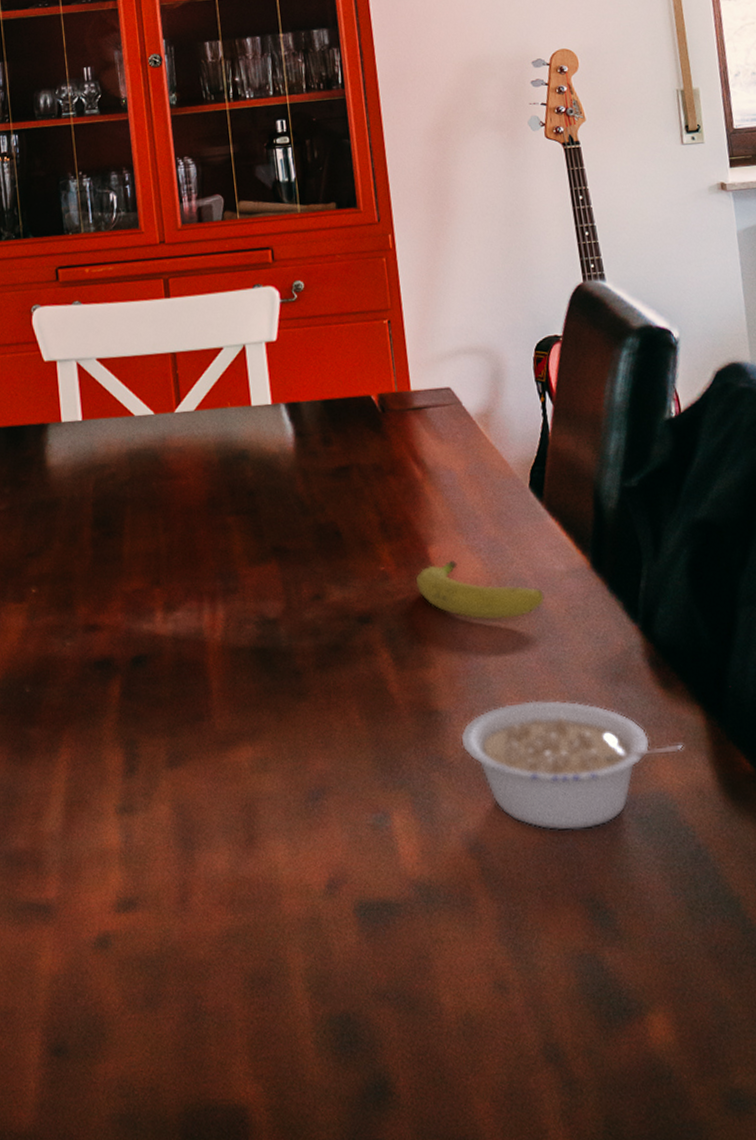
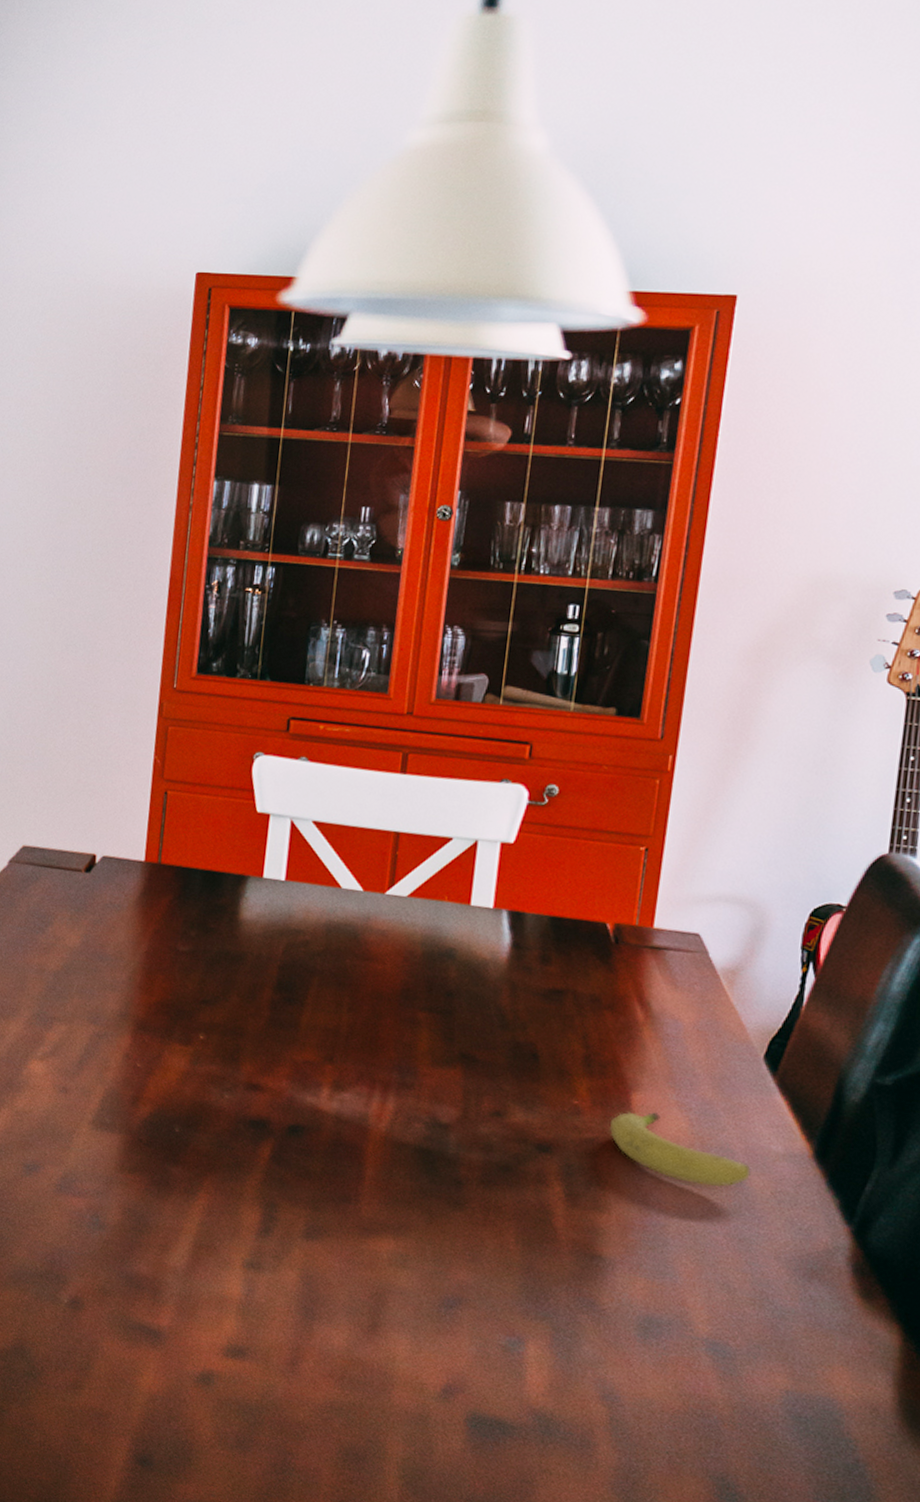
legume: present [460,699,683,832] -> none [619,1268,868,1413]

